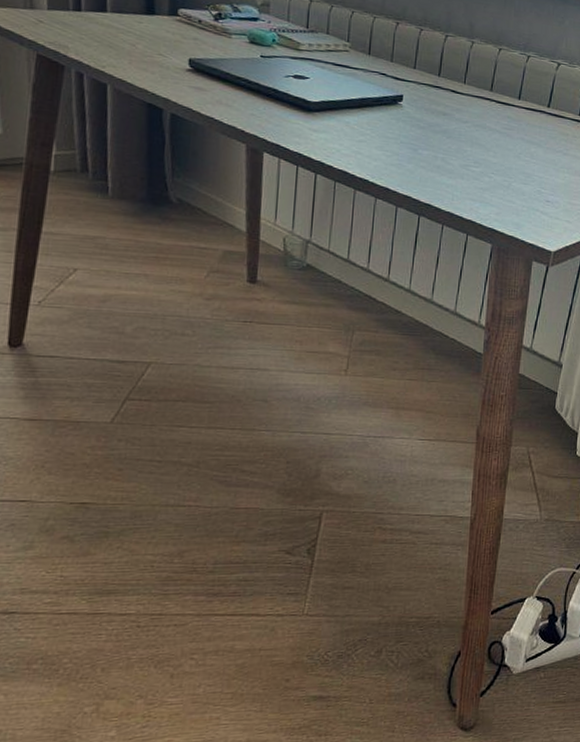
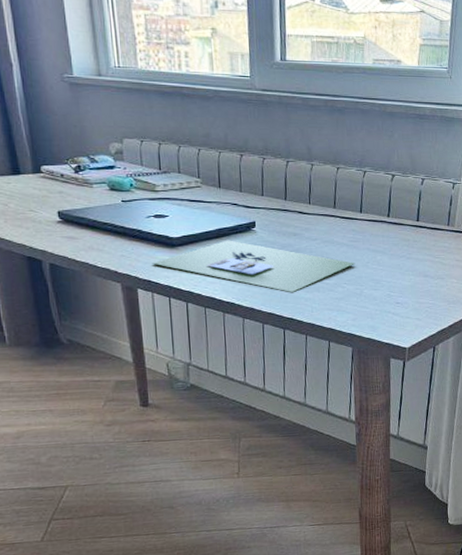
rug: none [283,111,507,177] -> present [152,240,356,293]

